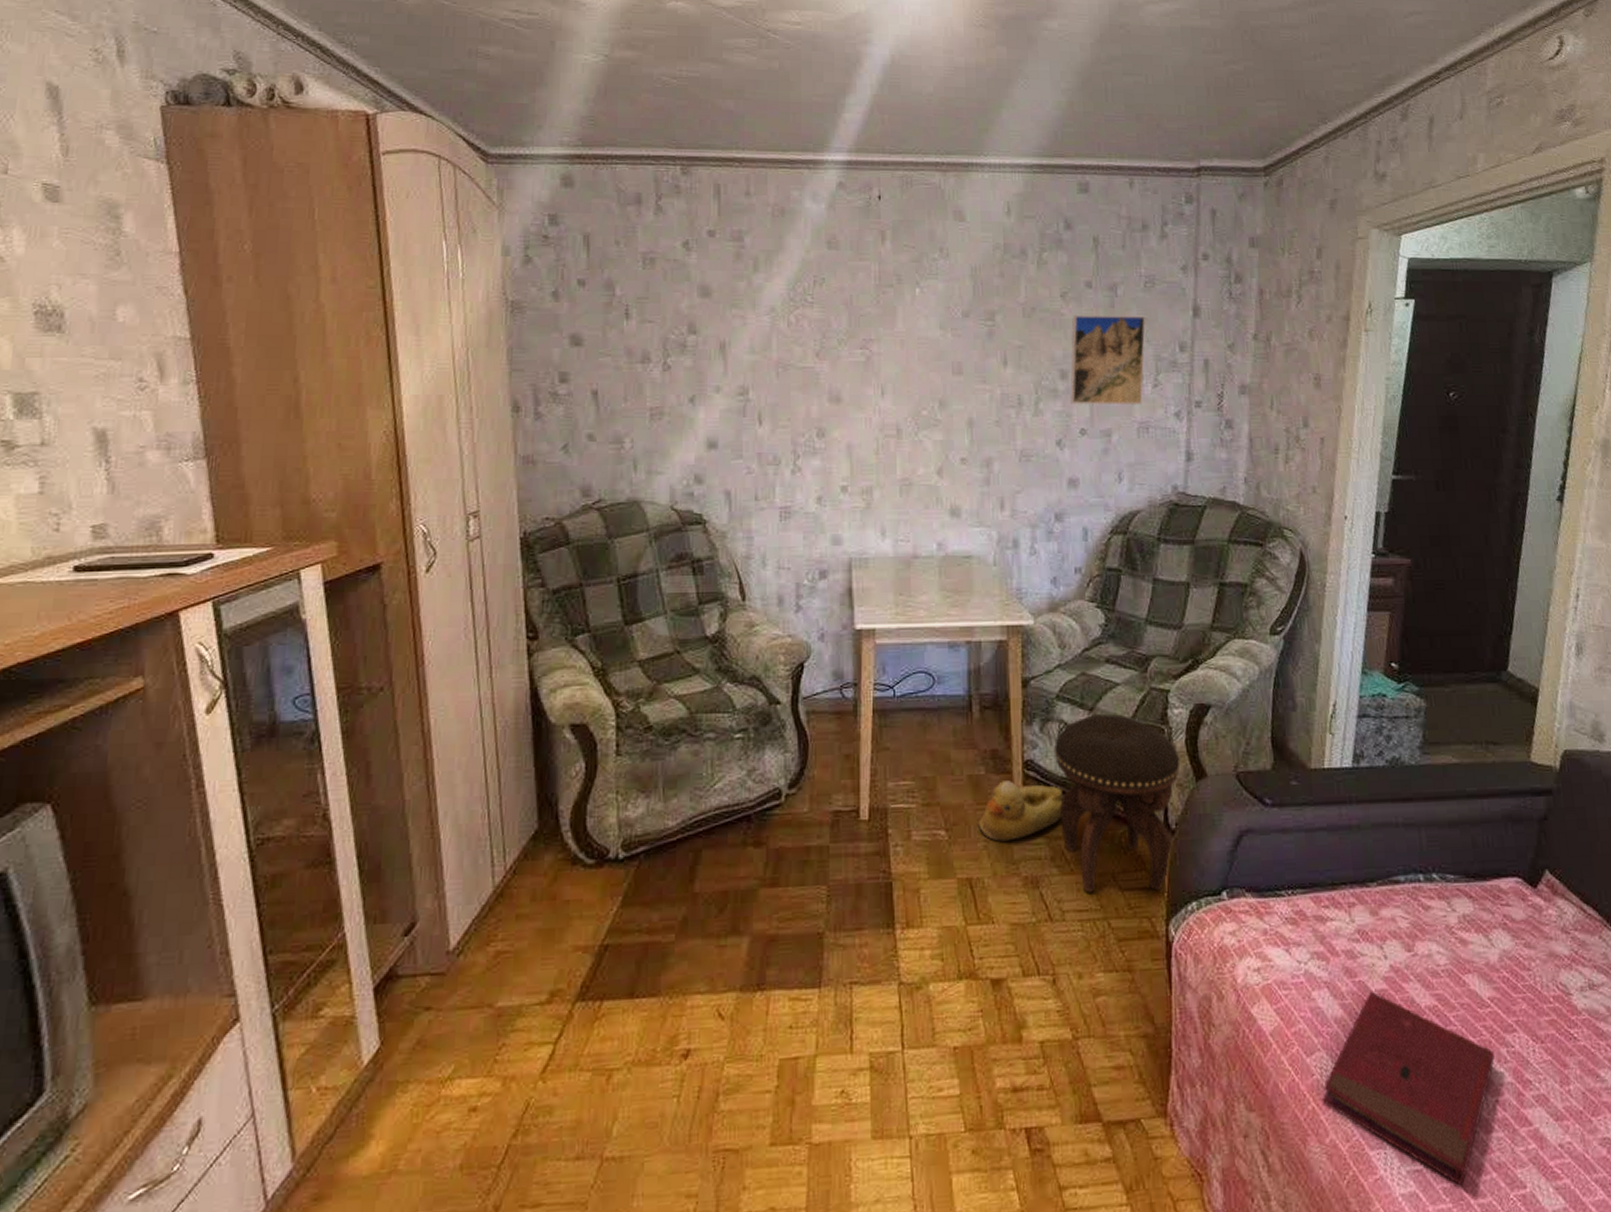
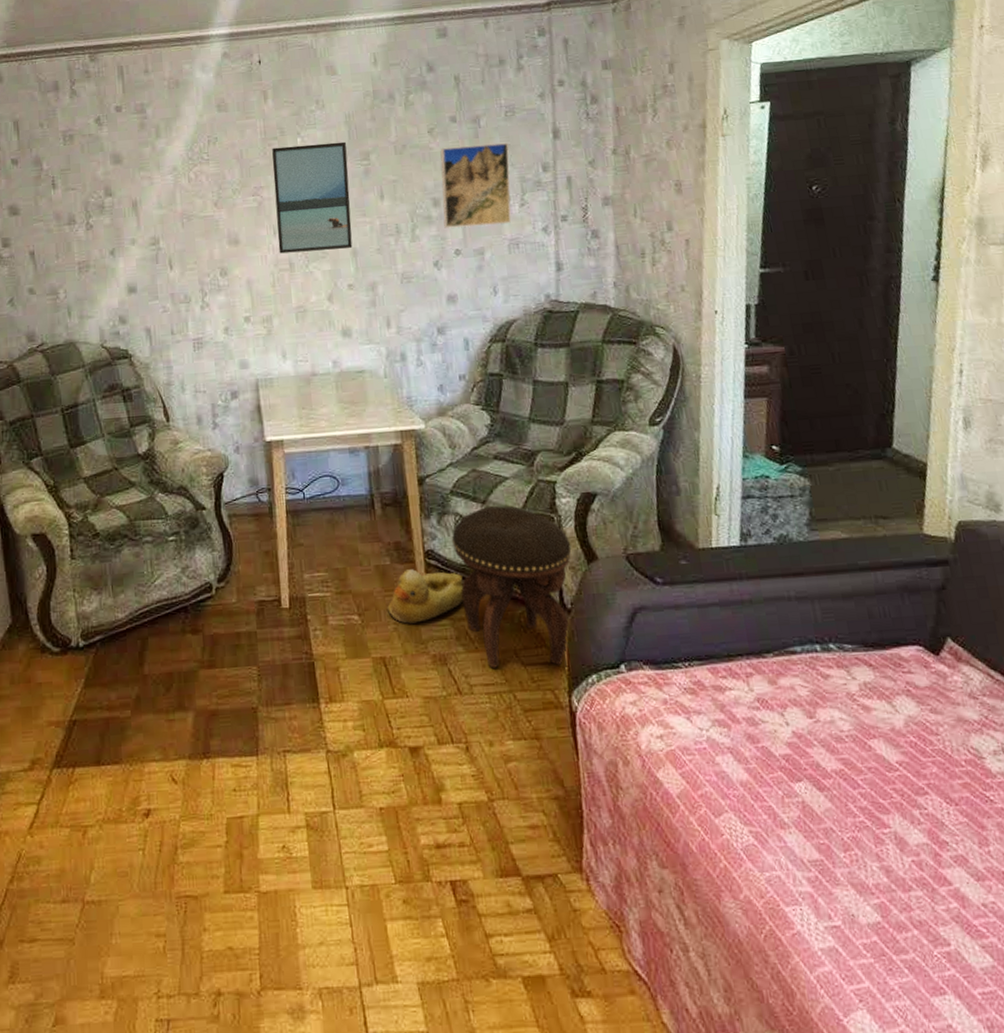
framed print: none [885,296,971,417] -> present [272,141,353,254]
book: present [1322,991,1495,1186] -> none [733,756,907,942]

